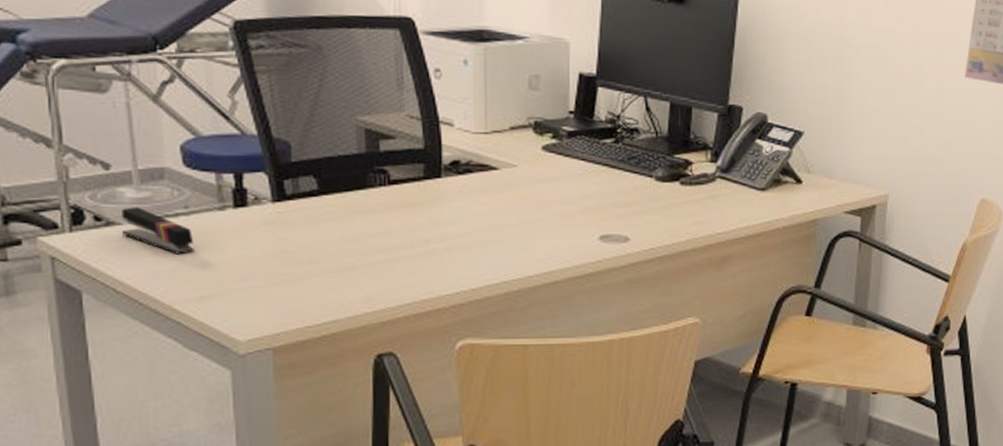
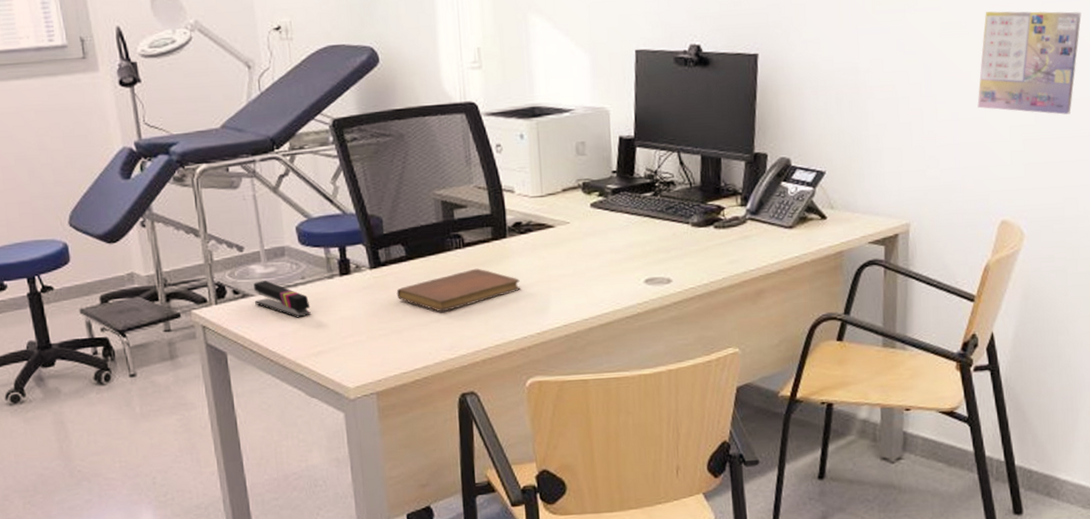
notebook: none [304,210,455,258] -> present [396,268,520,312]

